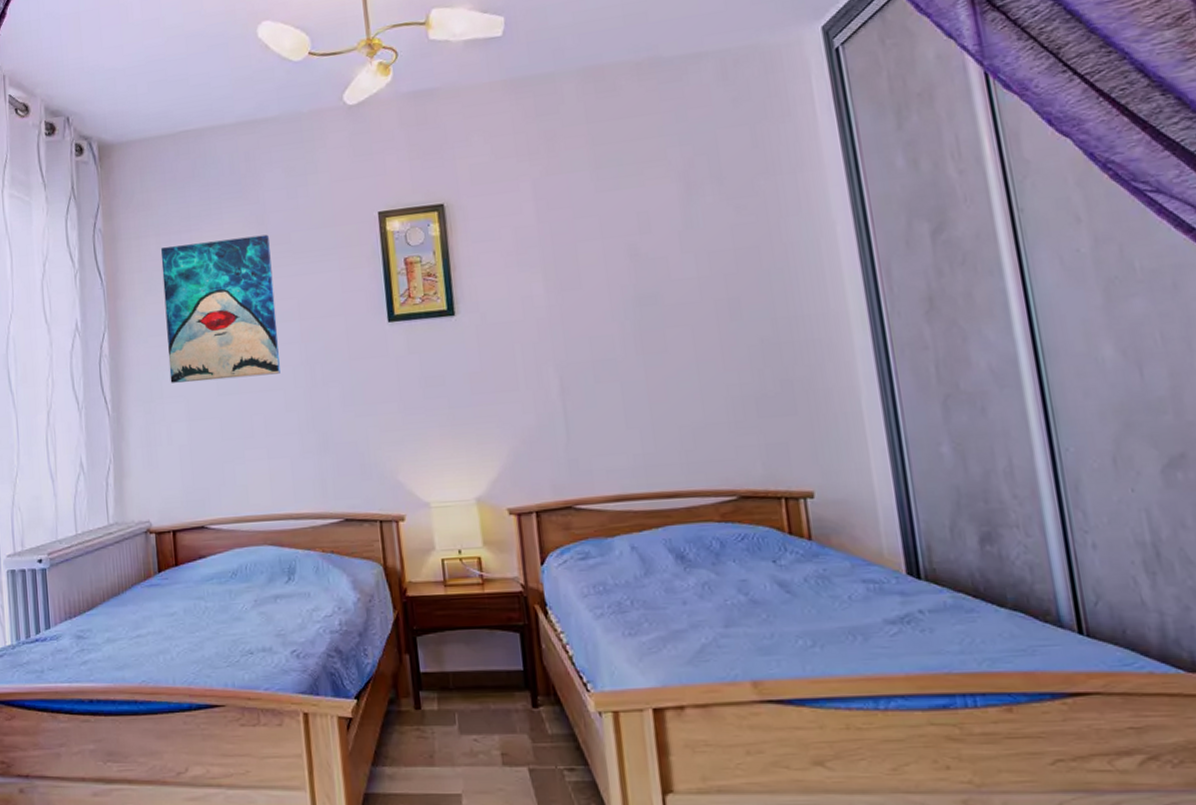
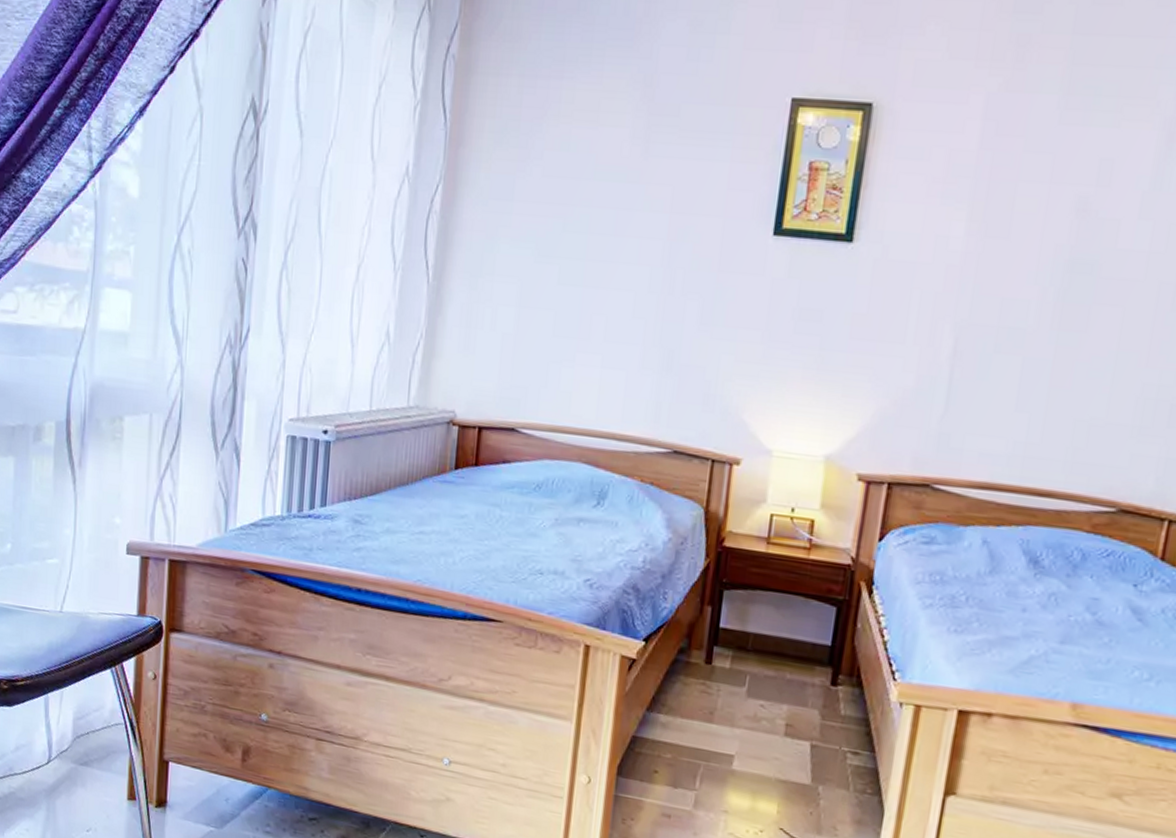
wall art: present [160,234,280,383] -> none [505,93,655,272]

